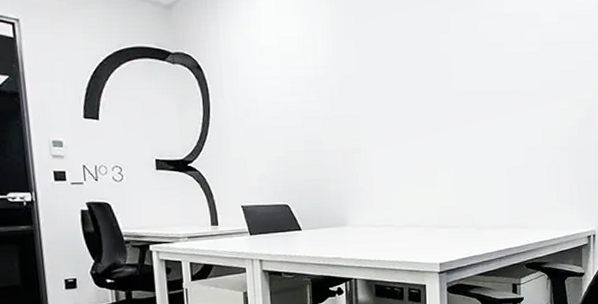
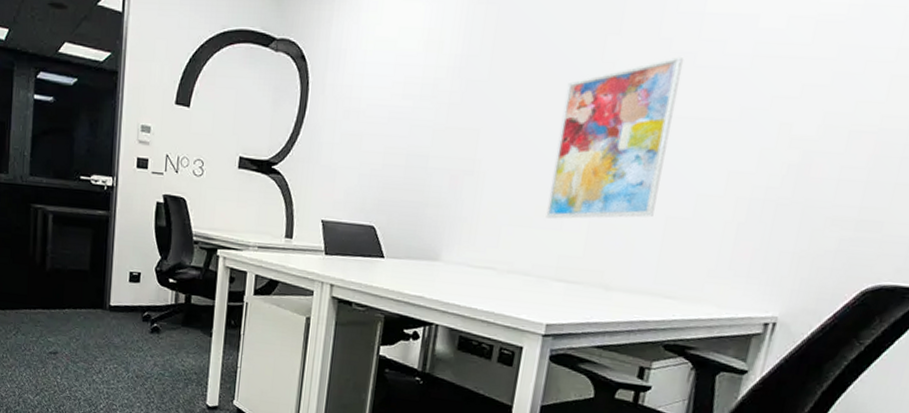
wall art: none [419,46,499,179] -> present [546,56,684,219]

